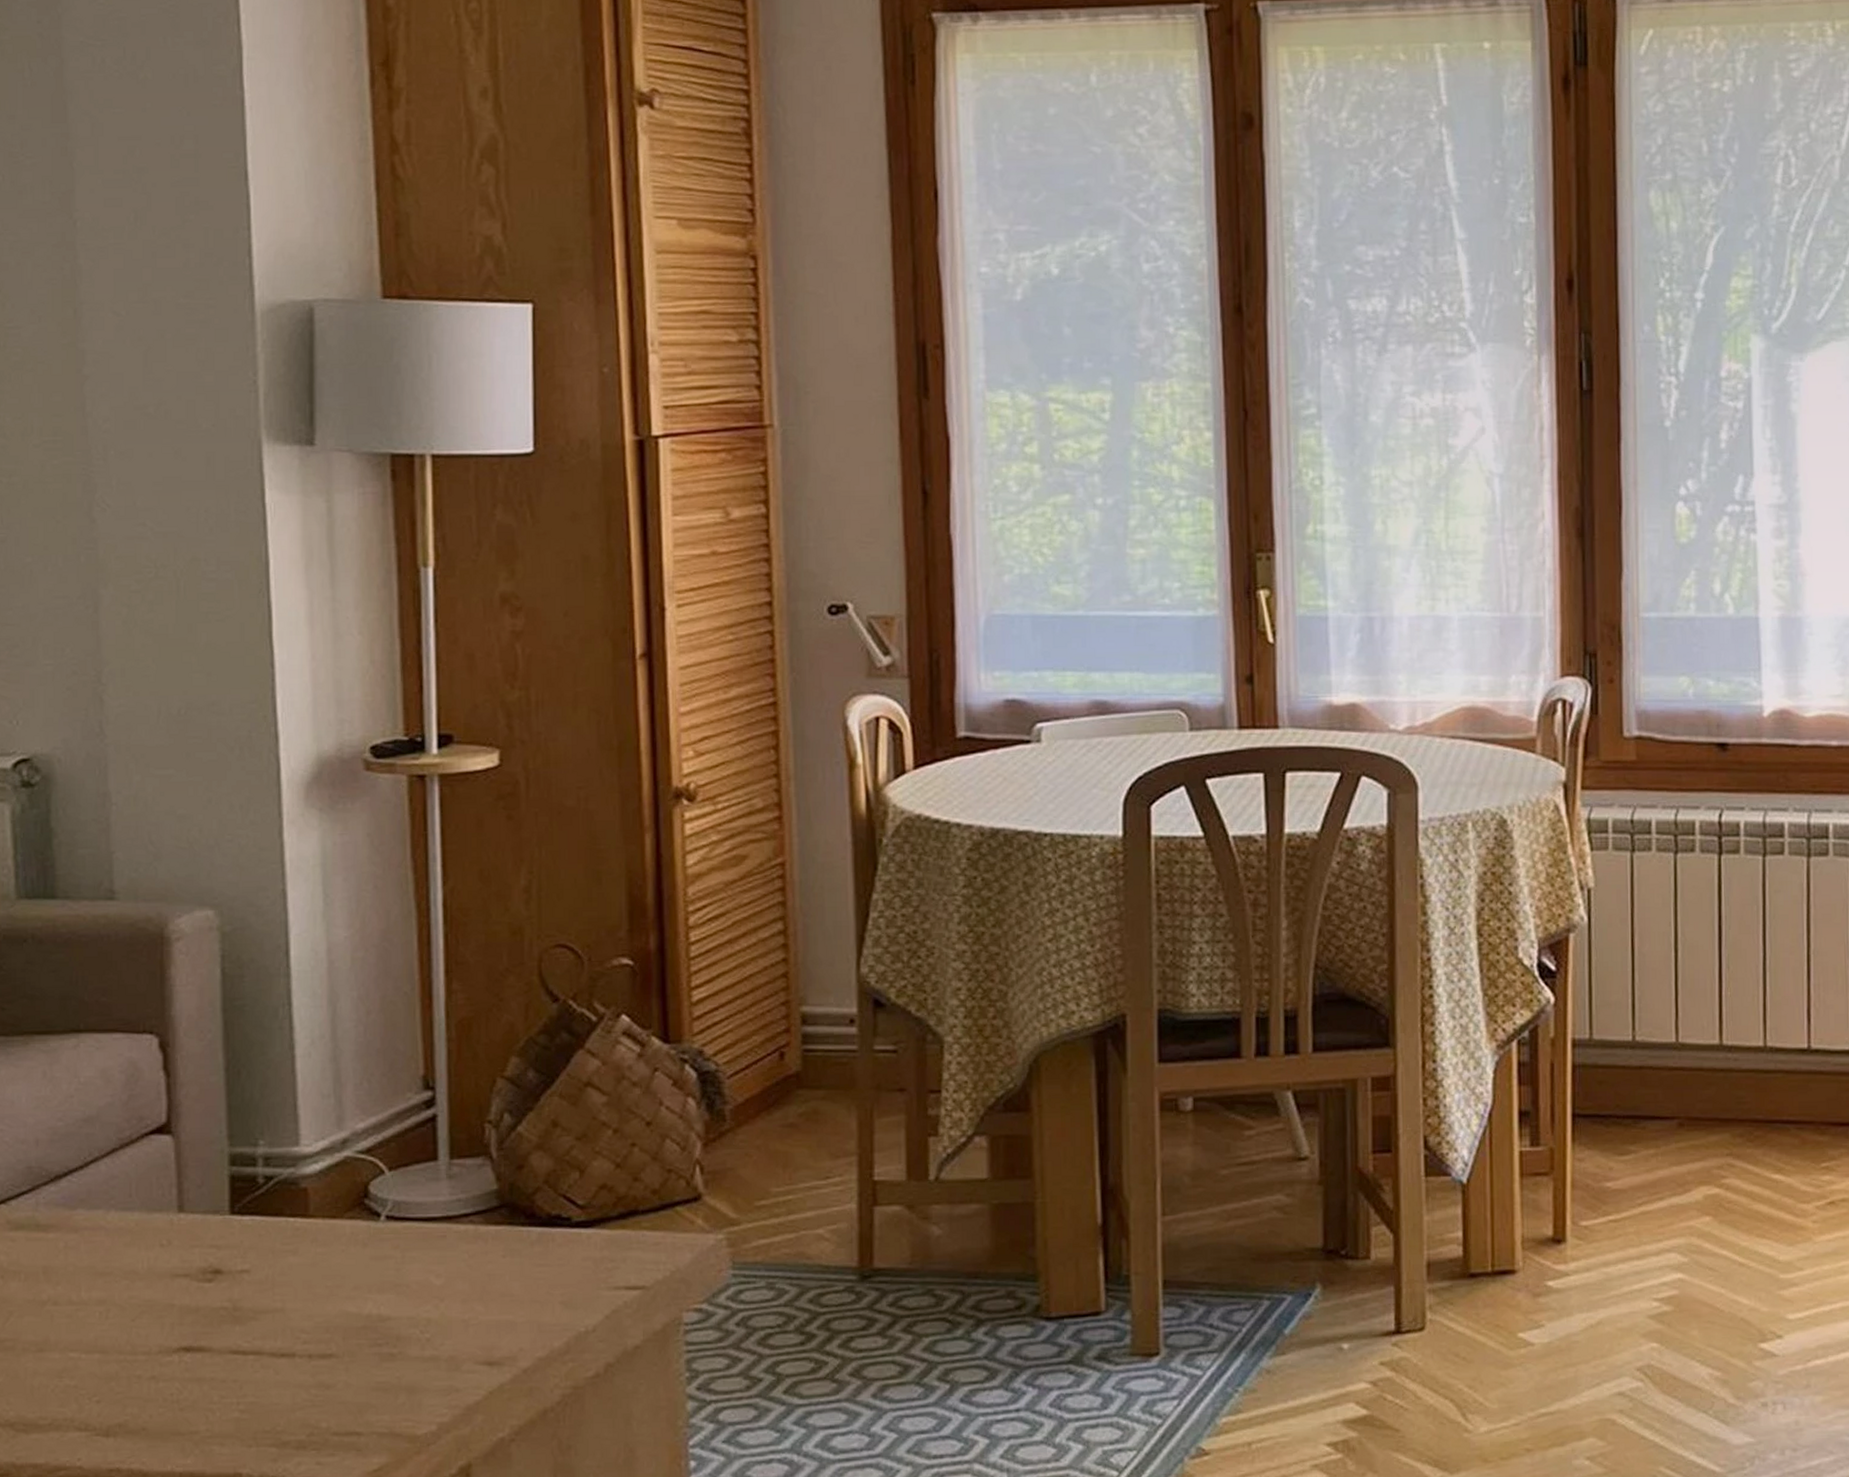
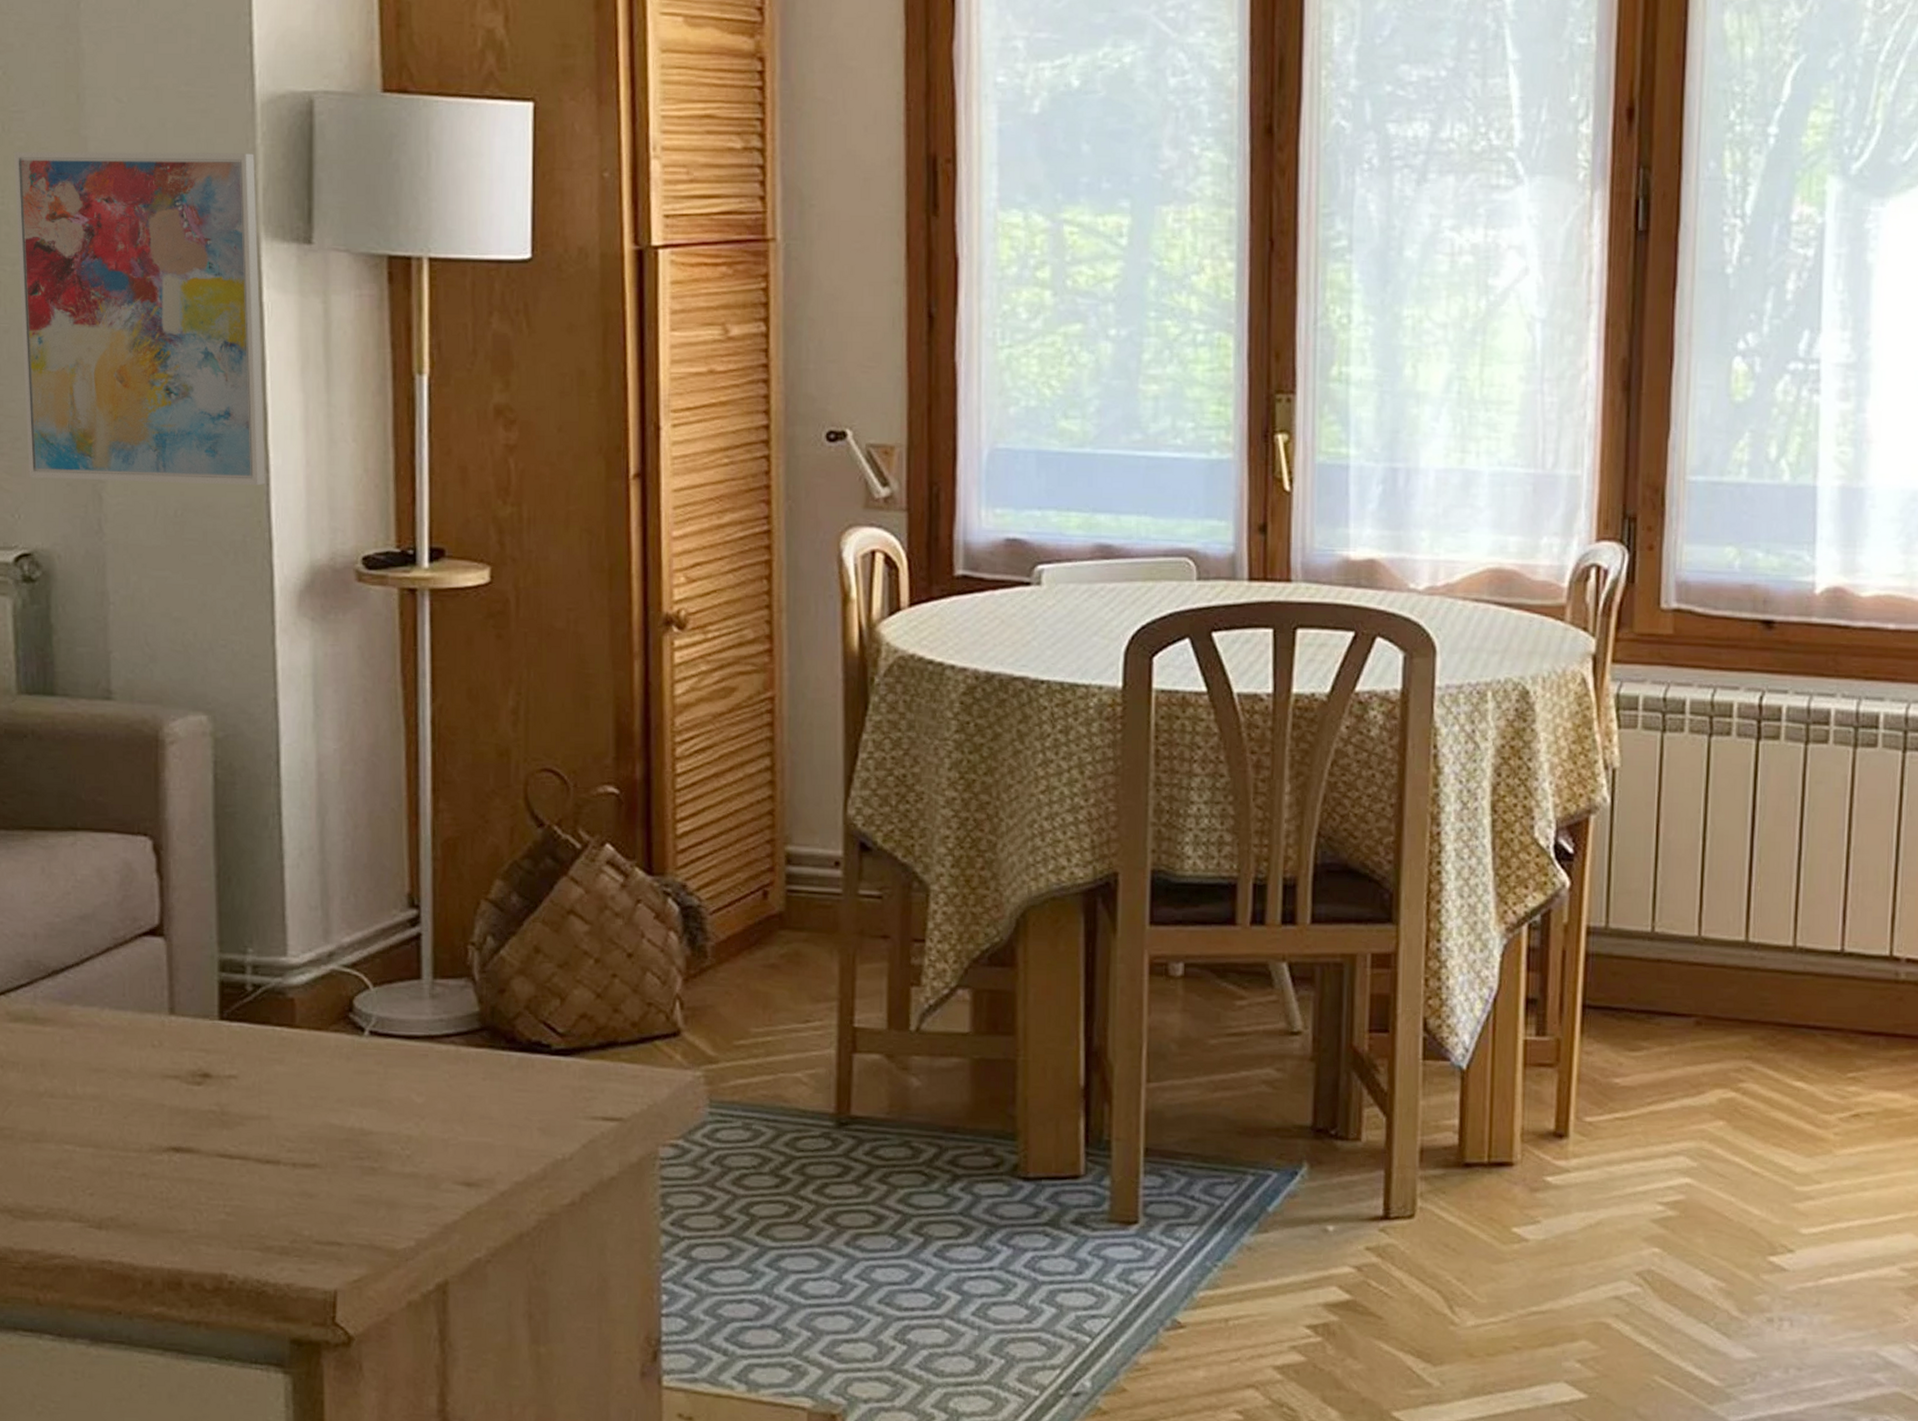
wall art: none [9,361,270,684] -> present [13,151,265,486]

